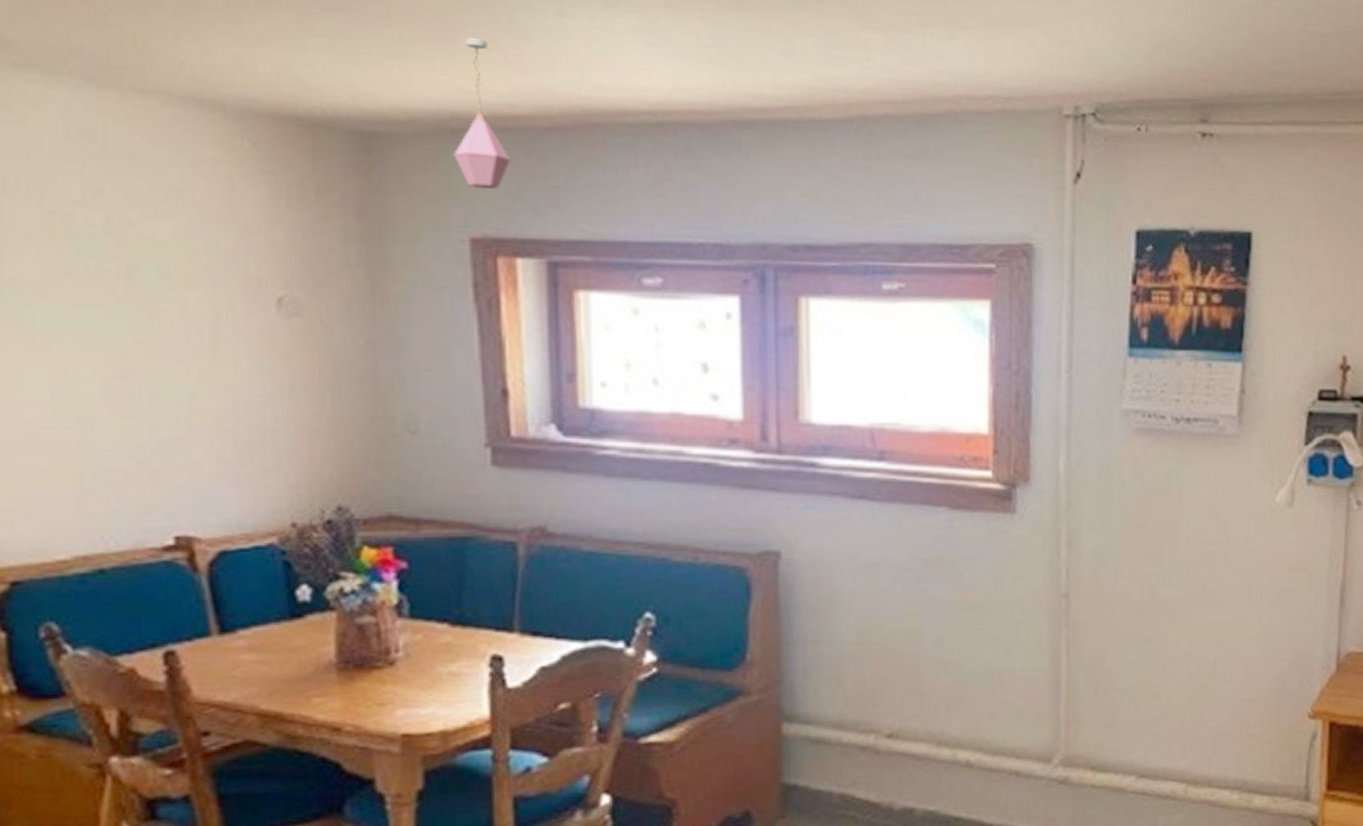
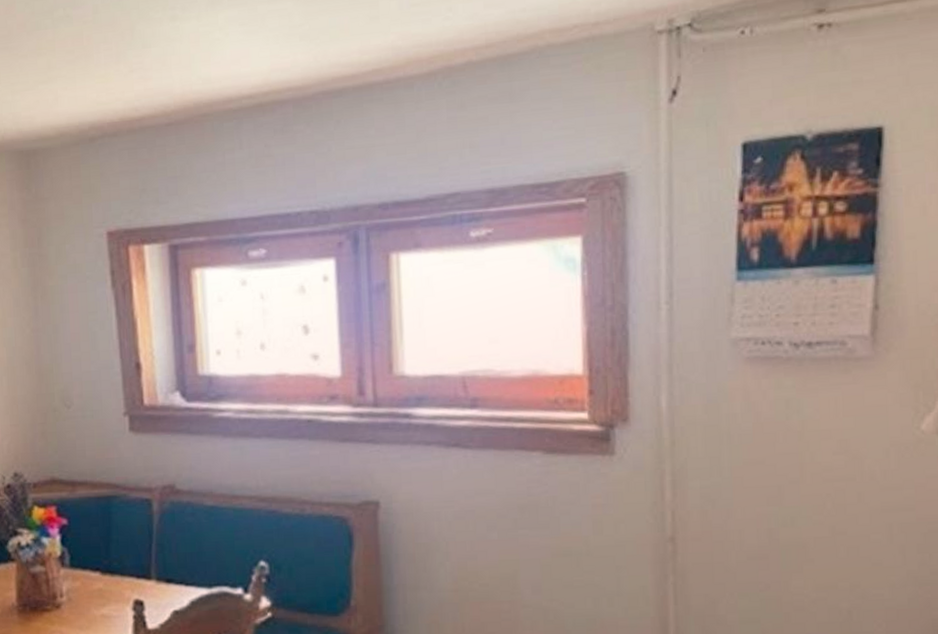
pendant light: present [454,38,510,190] -> none [92,54,136,187]

